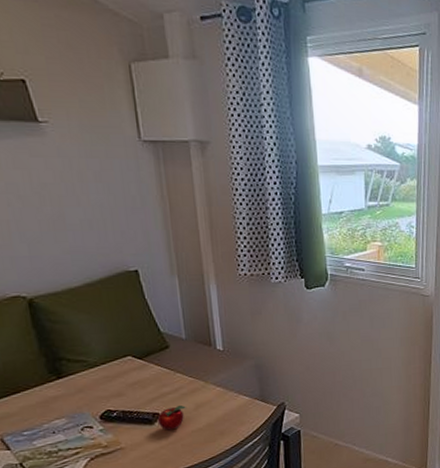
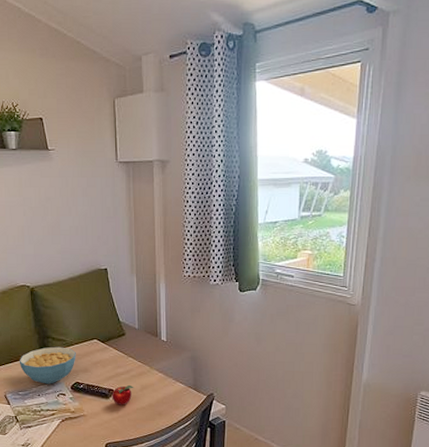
cereal bowl: none [19,369,104,418] -> present [19,346,76,384]

